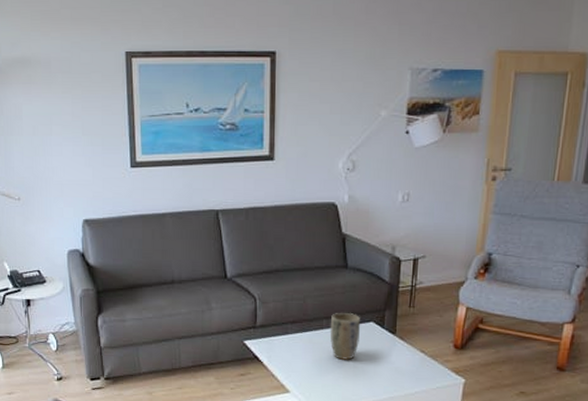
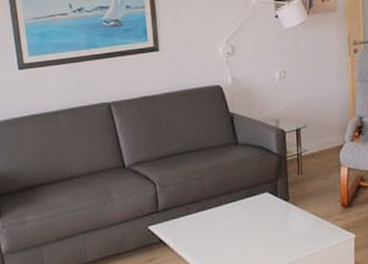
plant pot: present [330,313,361,361] -> none [228,186,257,233]

